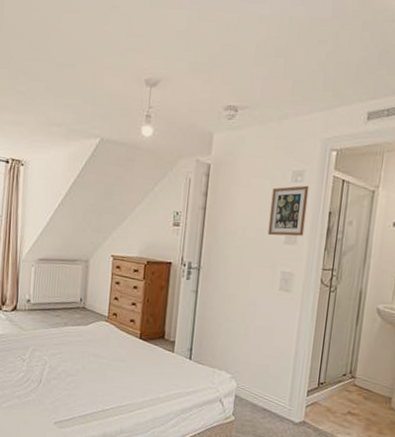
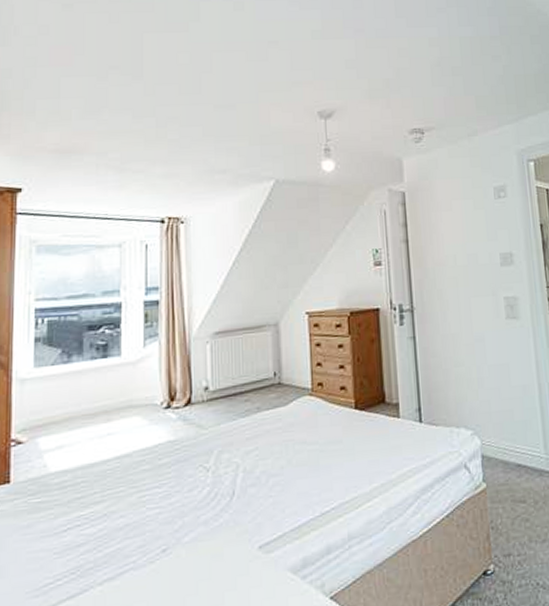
picture frame: present [267,185,309,236] -> none [476,200,519,260]

